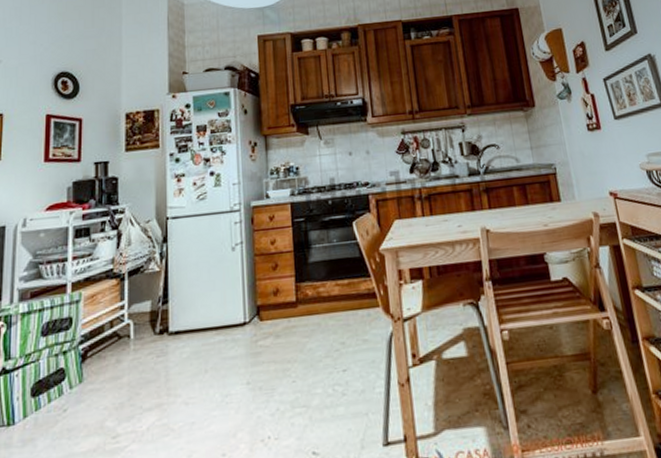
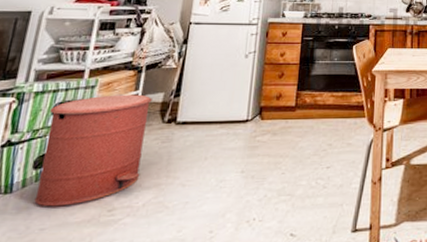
trash can: none [37,304,140,437] -> present [34,94,152,207]

